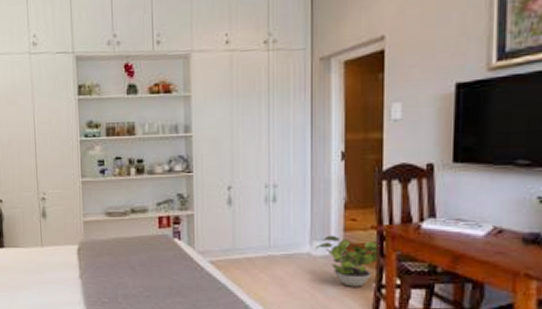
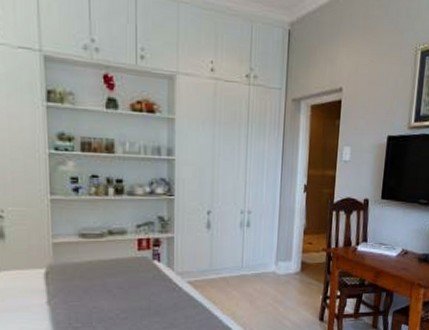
potted plant: present [315,235,380,287] -> none [280,256,328,299]

